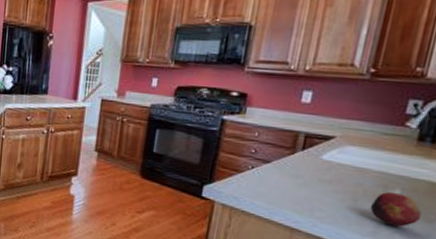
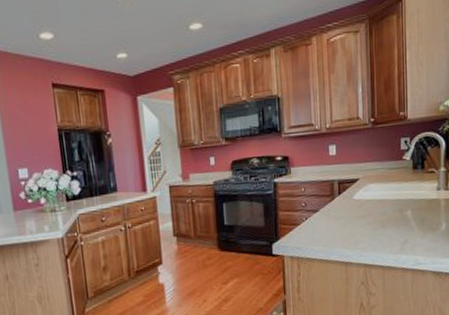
fruit: present [370,192,422,227] -> none [394,213,428,241]

